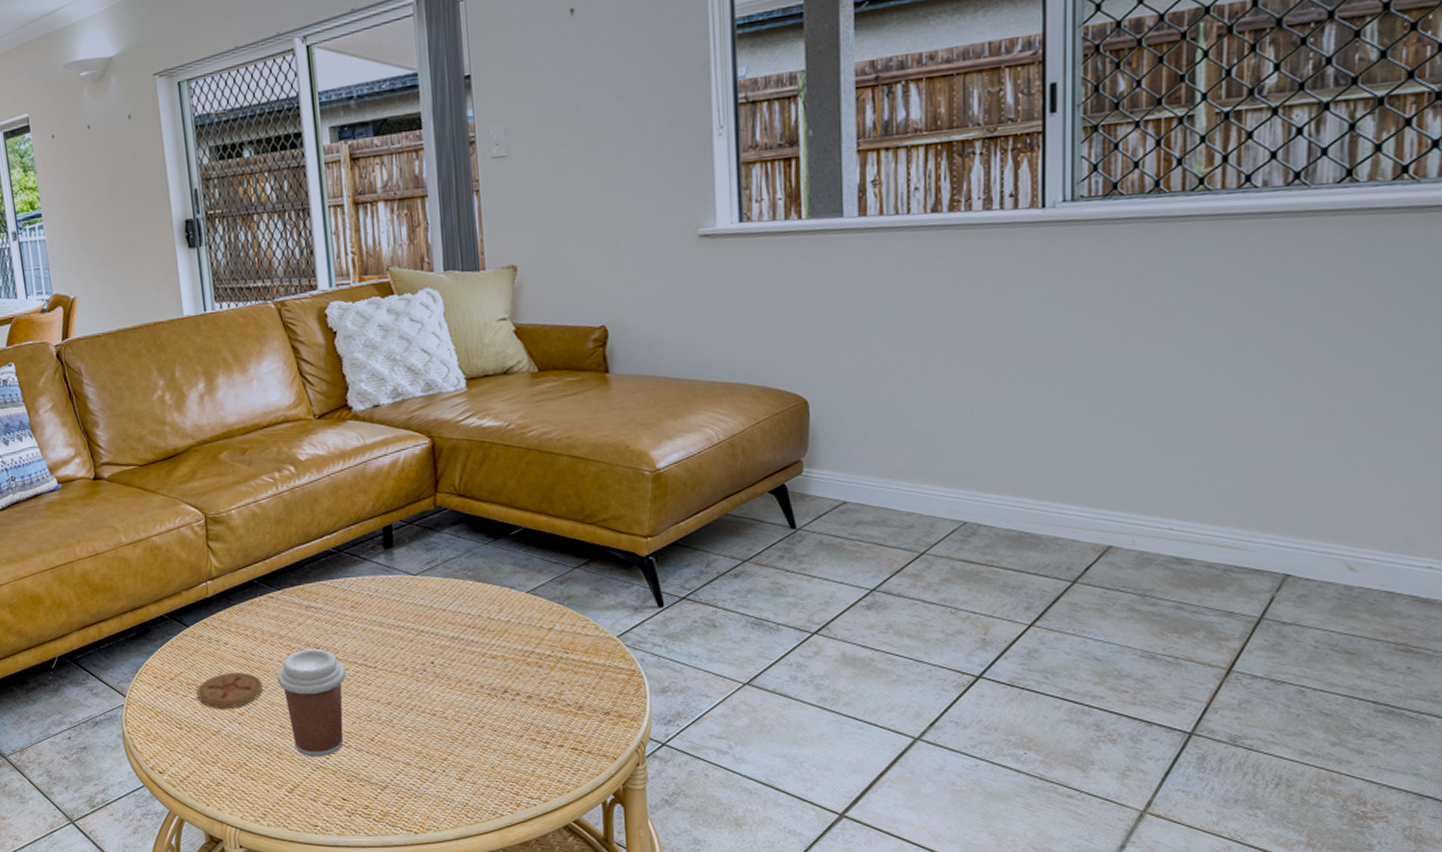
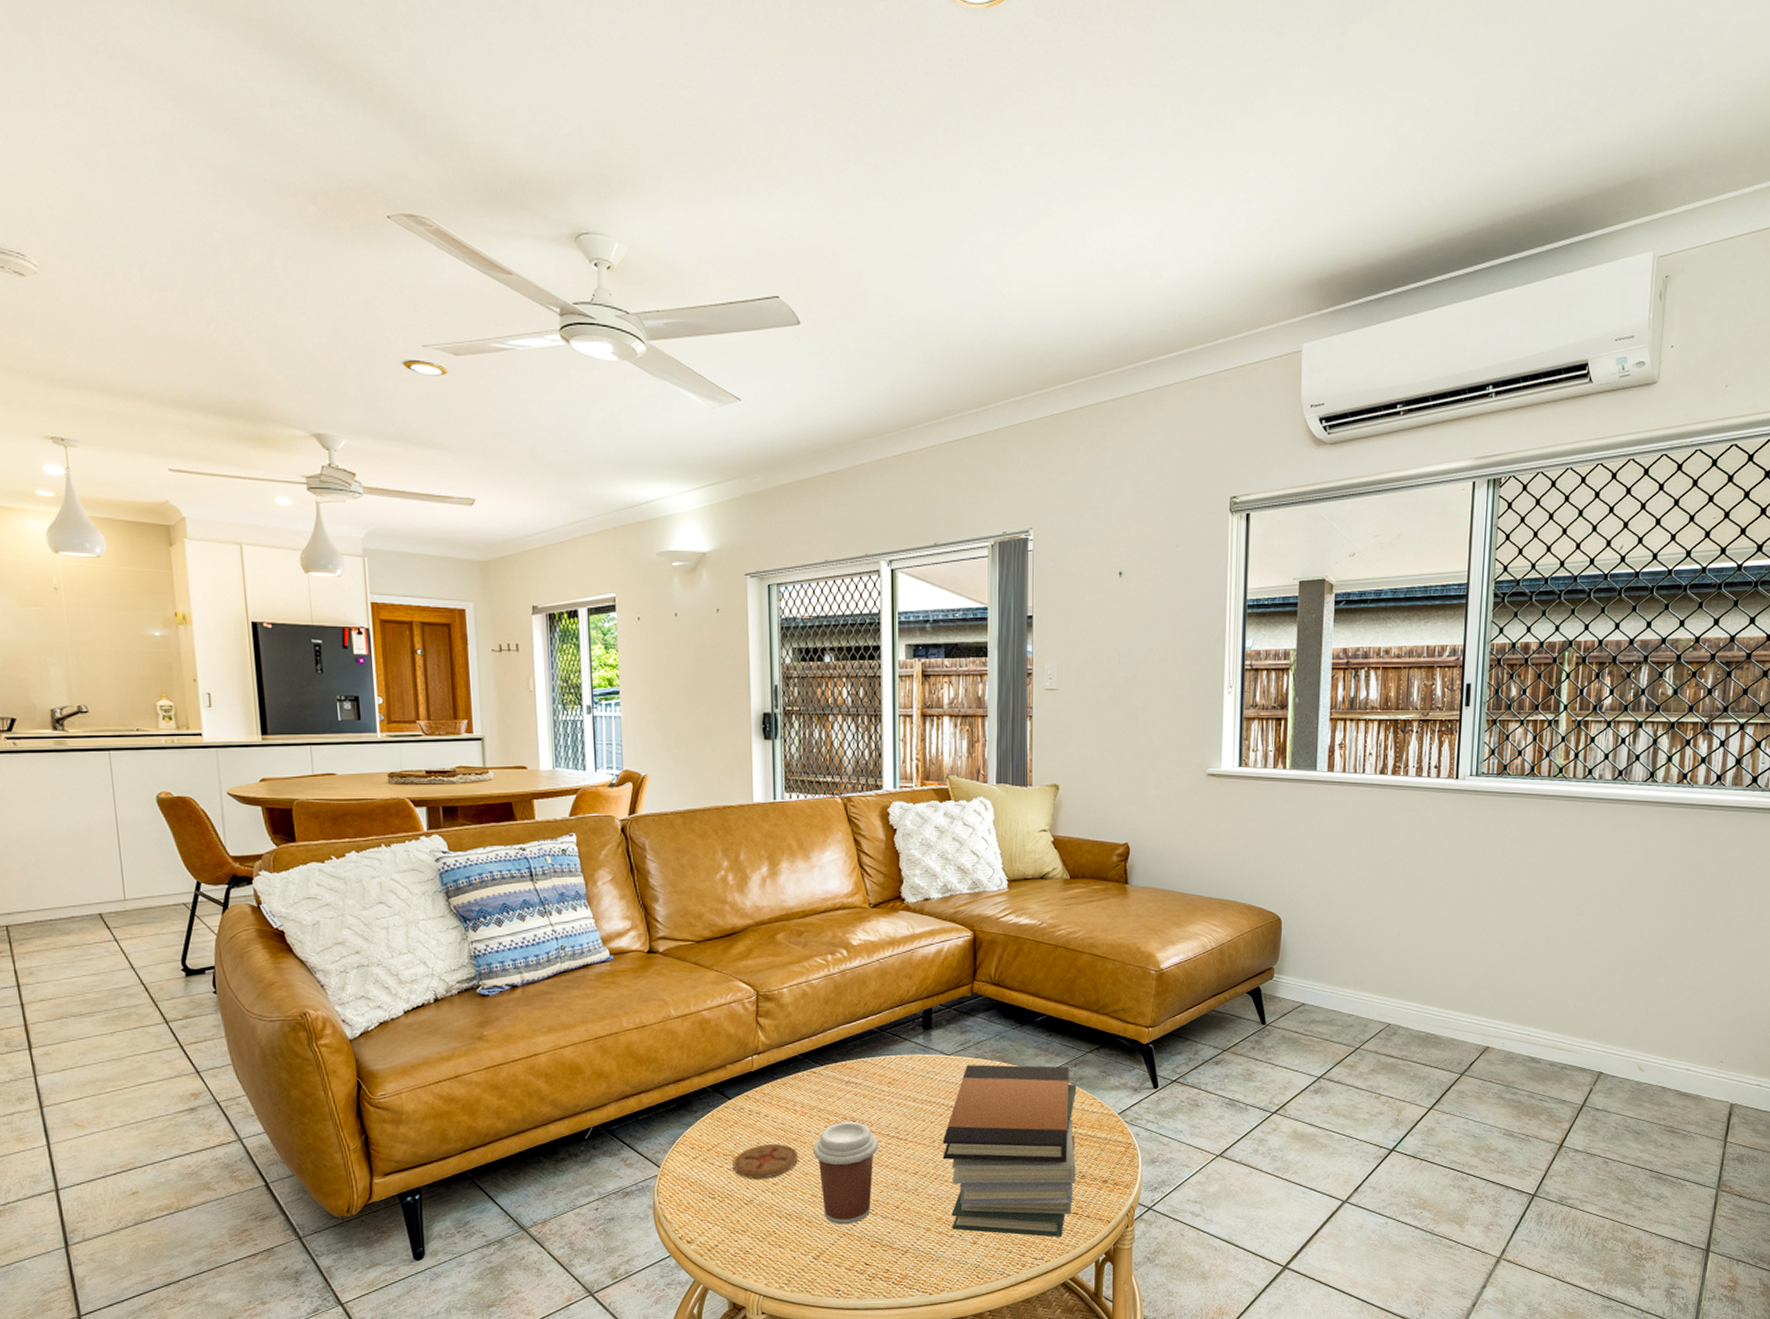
book stack: none [415,584,572,775] -> present [942,1064,1077,1237]

